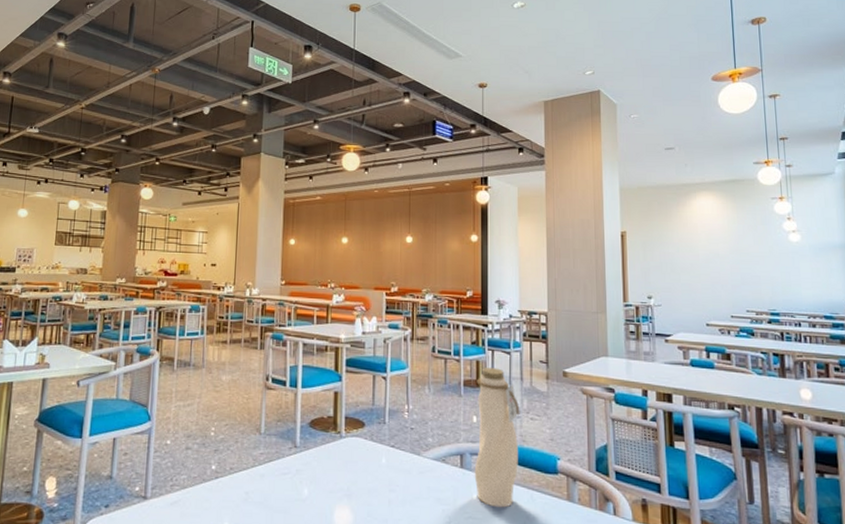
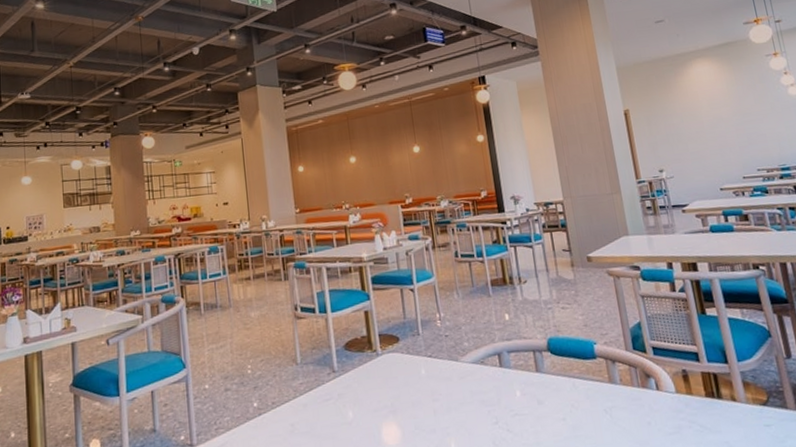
water bottle: present [474,368,520,508] -> none [503,263,557,401]

